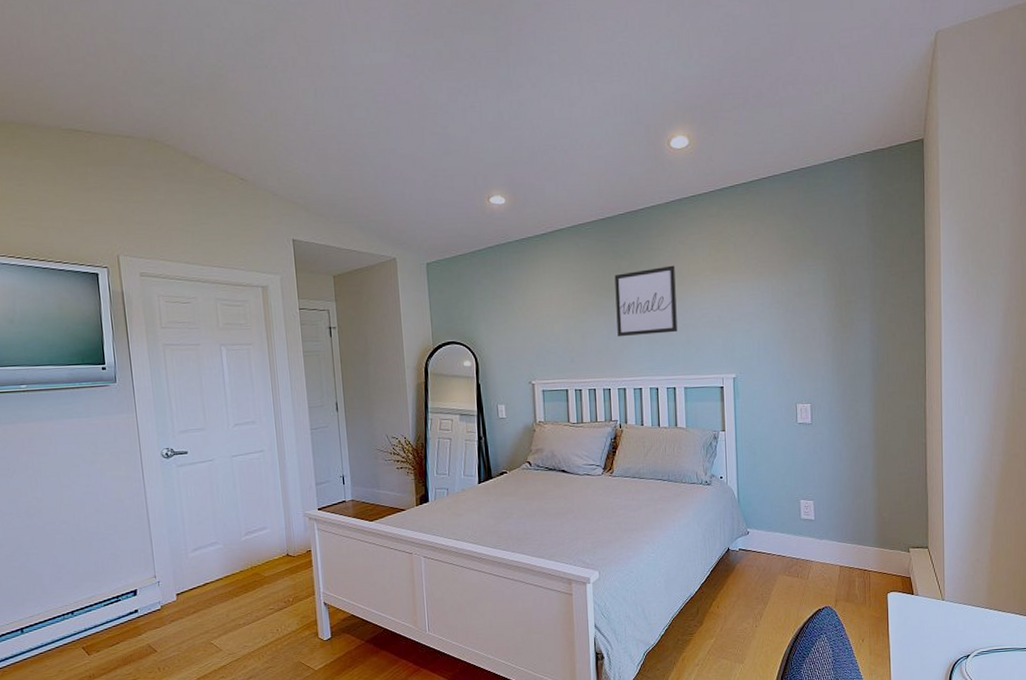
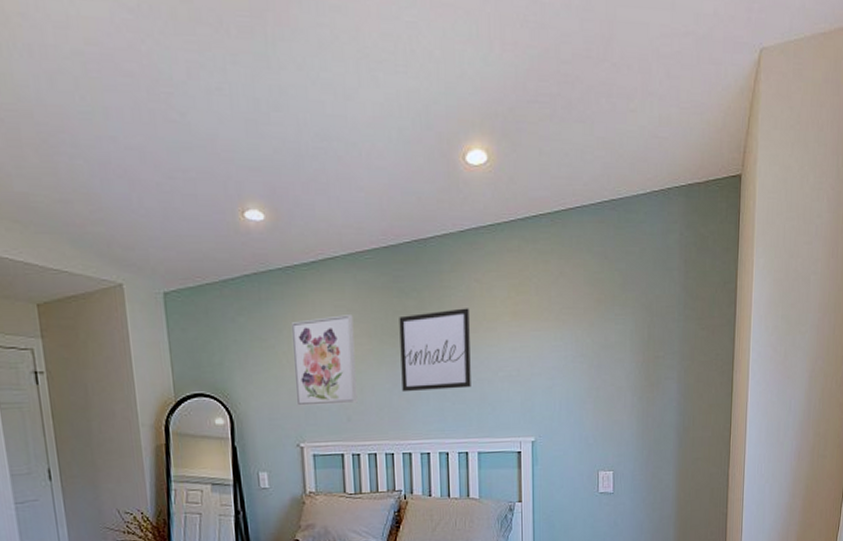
wall art: none [525,275,580,351] -> present [290,315,358,408]

